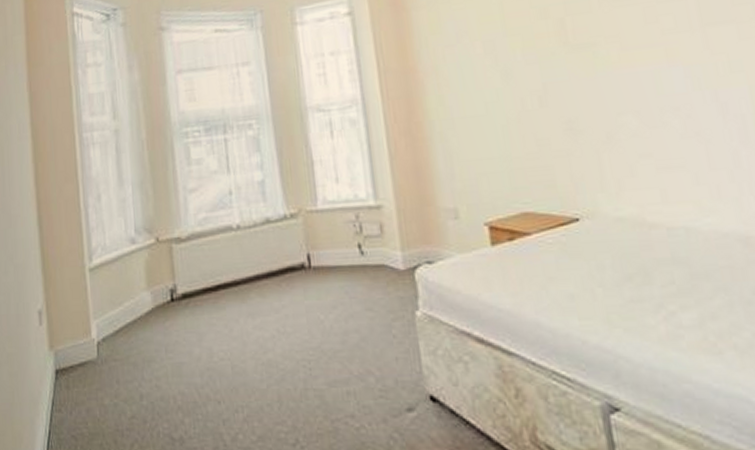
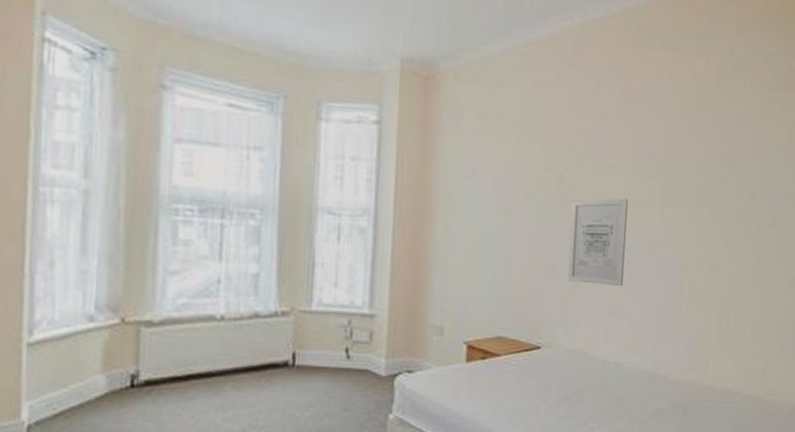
wall art: none [581,29,673,138] -> present [567,198,628,287]

